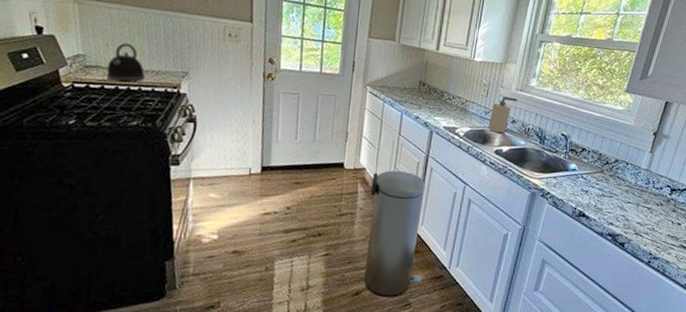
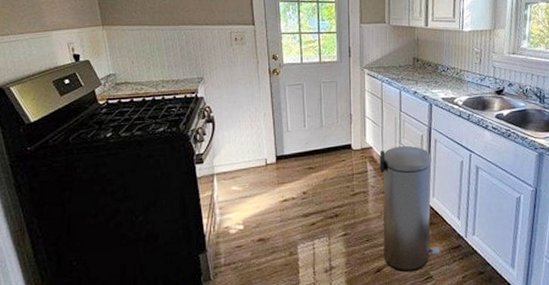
kettle: present [106,43,146,83] -> none [134,59,167,94]
soap dispenser: present [488,96,517,134] -> none [485,61,511,98]

